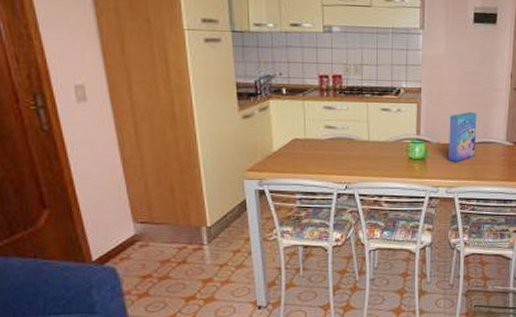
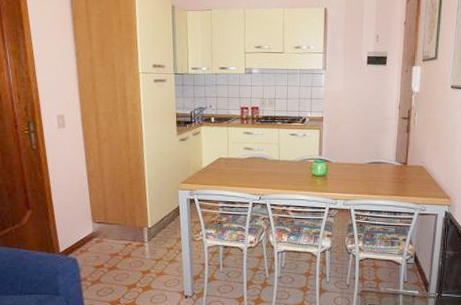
cereal box: present [448,112,477,162] -> none [346,137,370,179]

